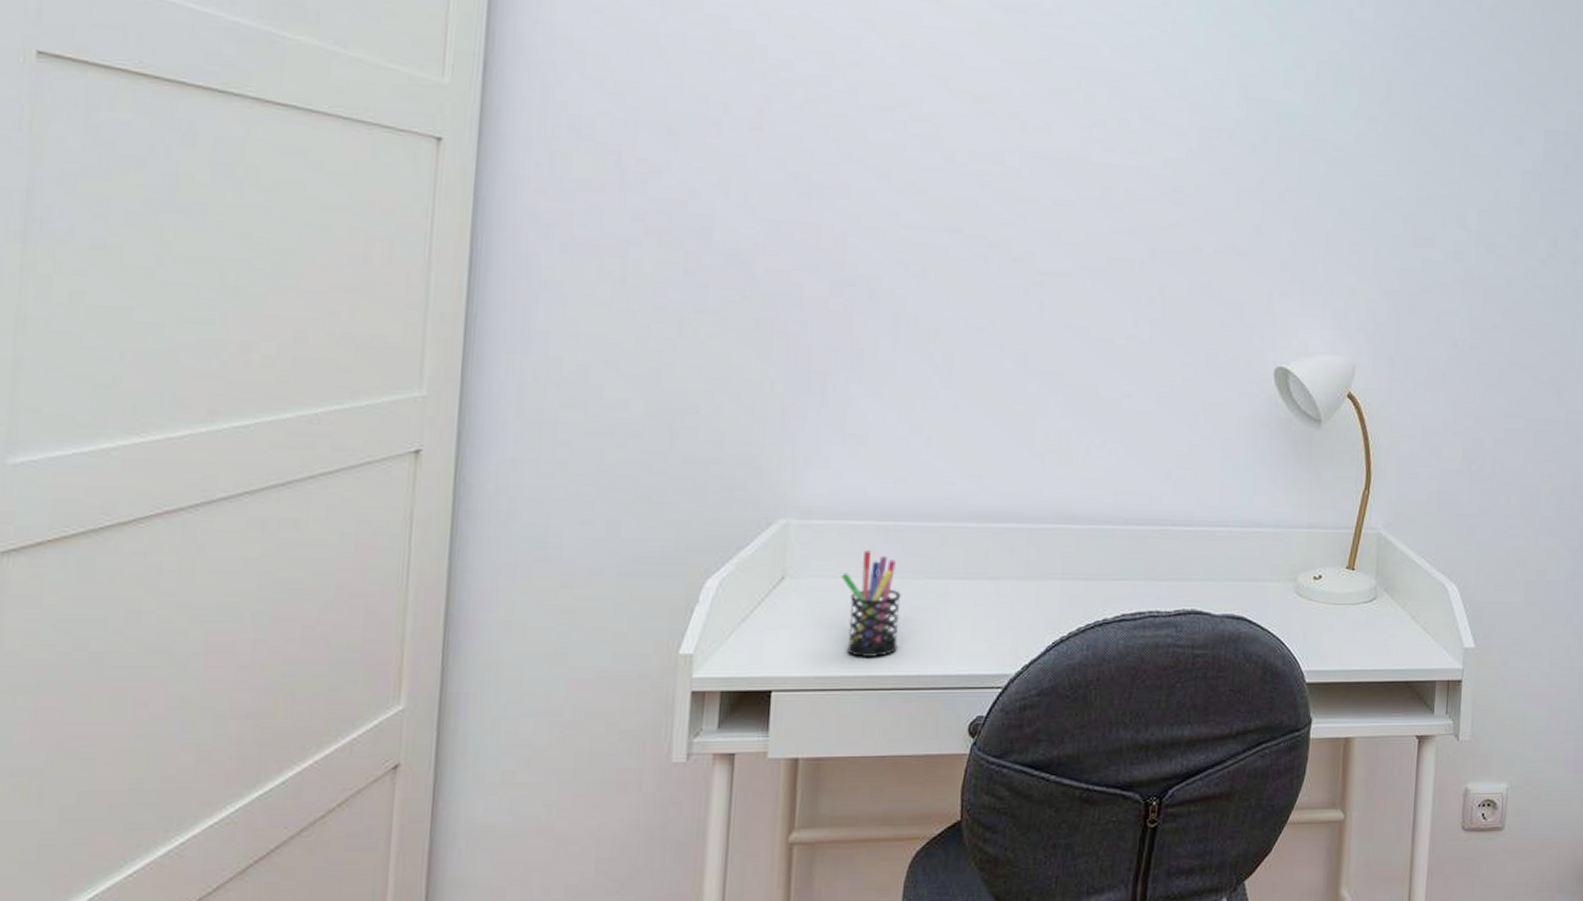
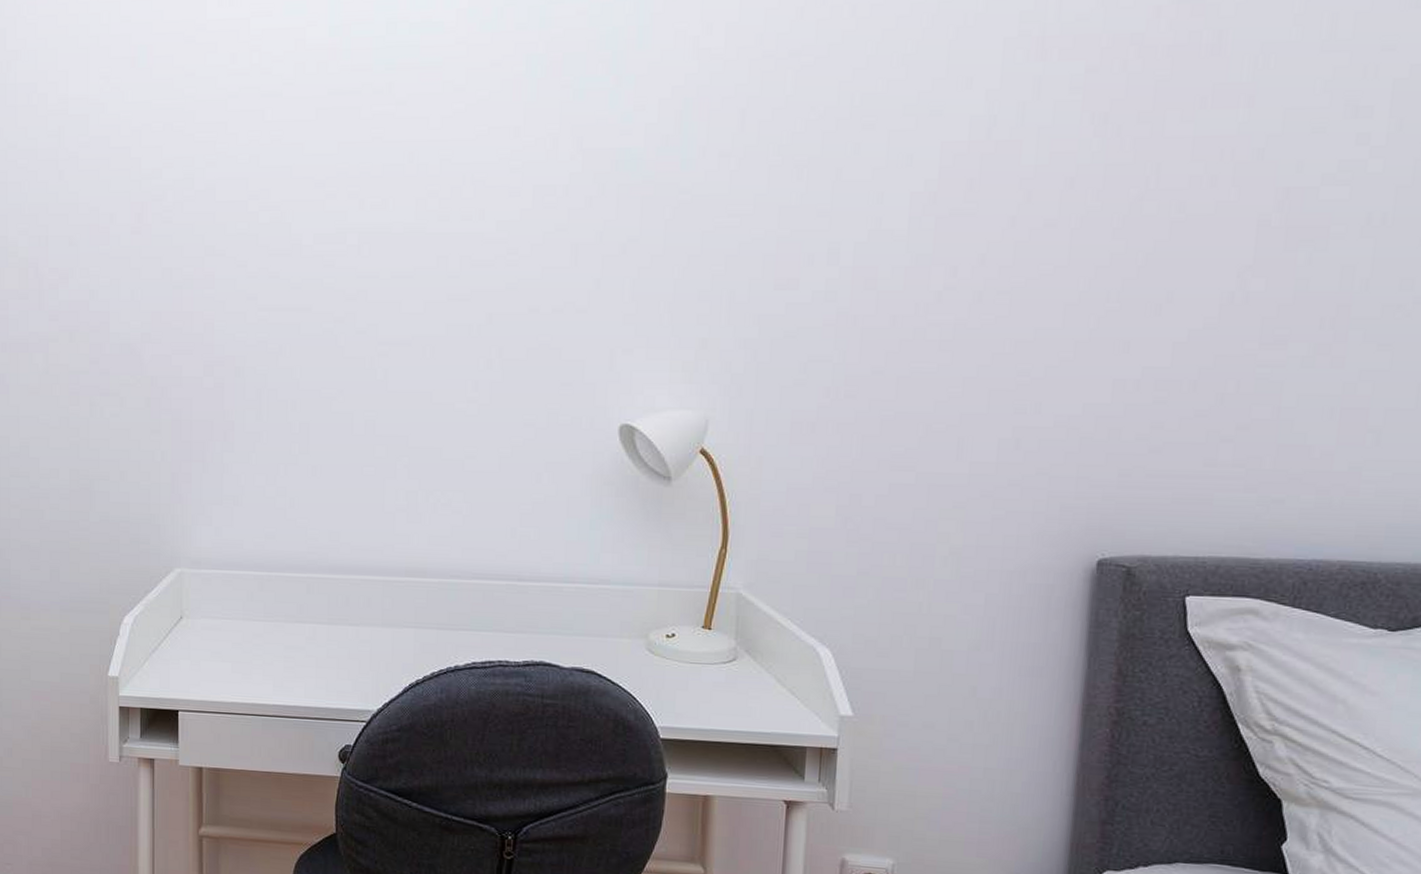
pen holder: present [841,550,901,657] -> none [227,596,276,688]

